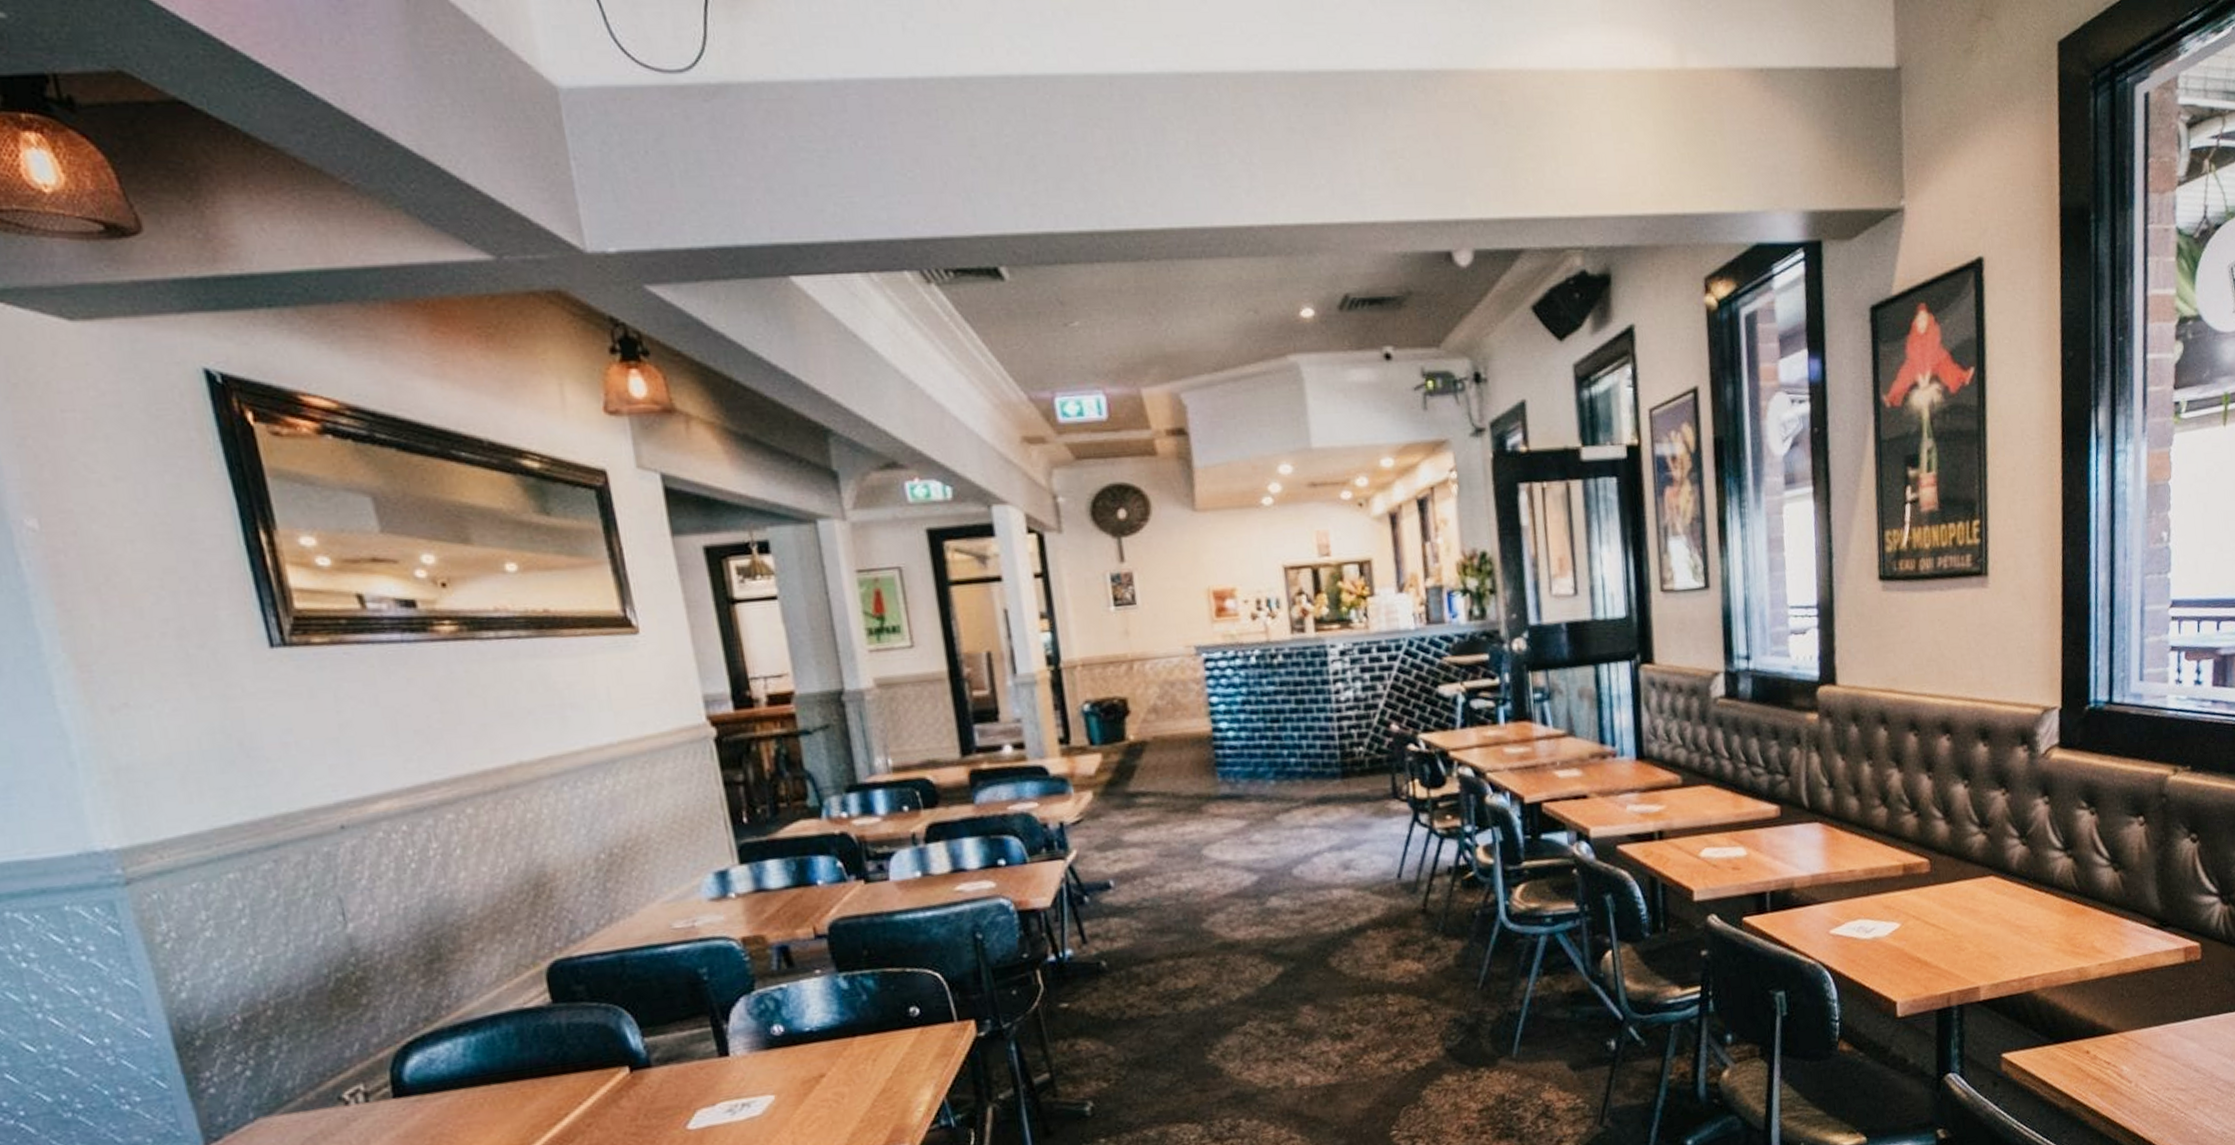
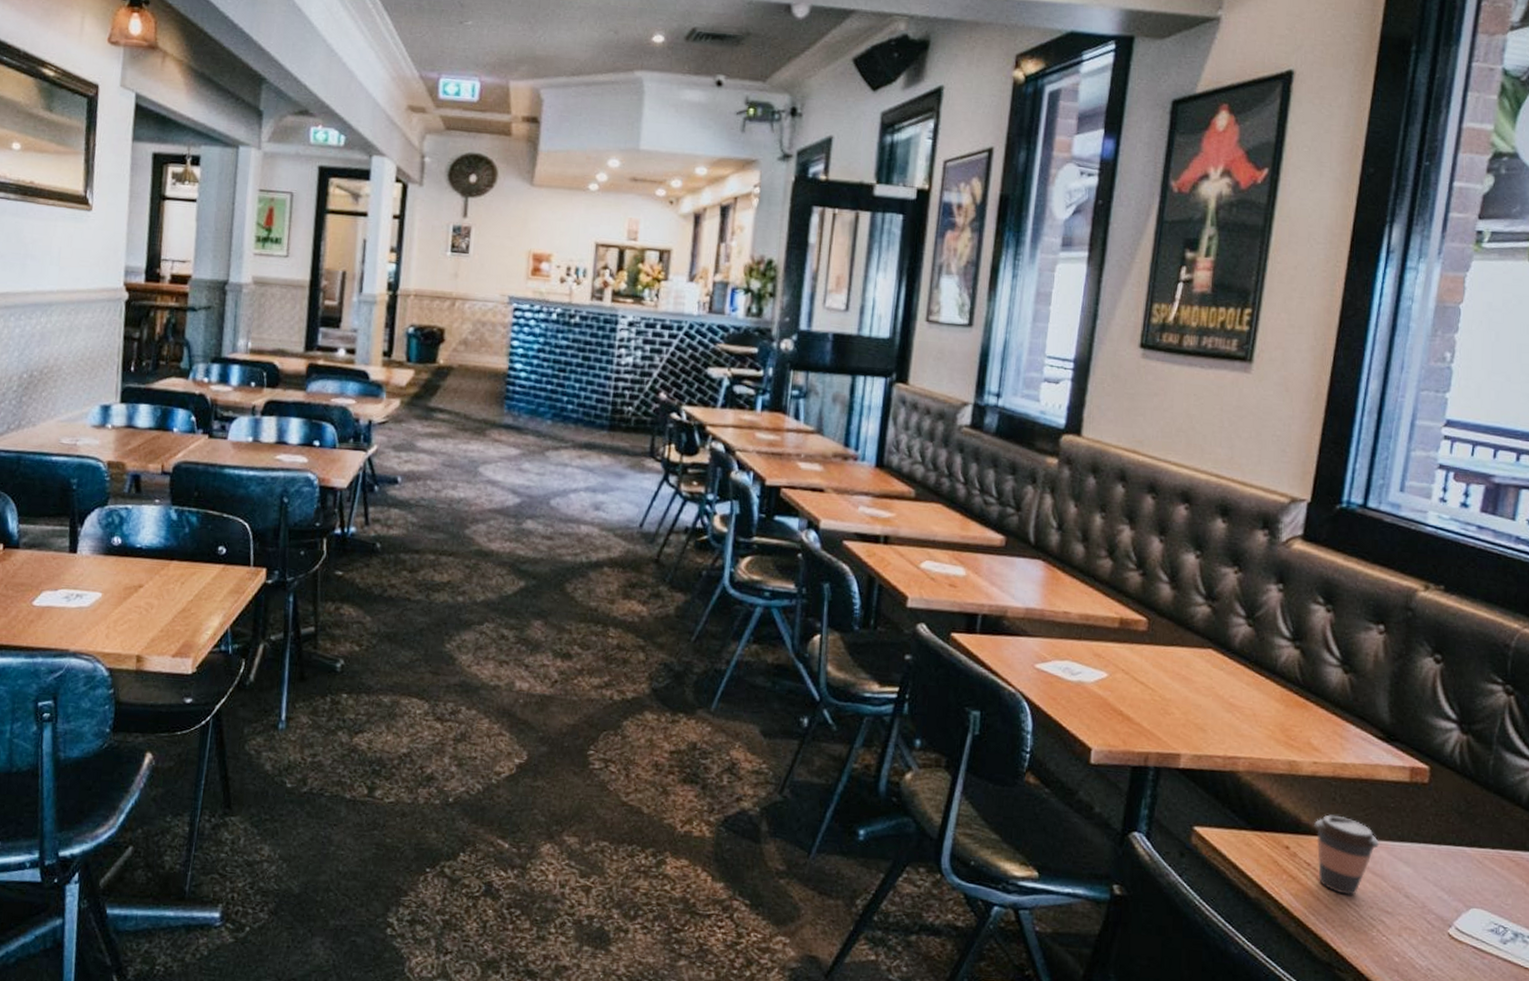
coffee cup: none [2108,1010,2167,1084] -> present [1314,814,1379,895]

